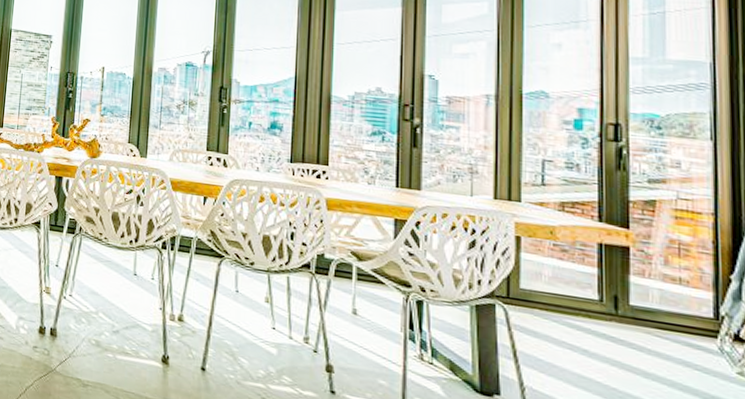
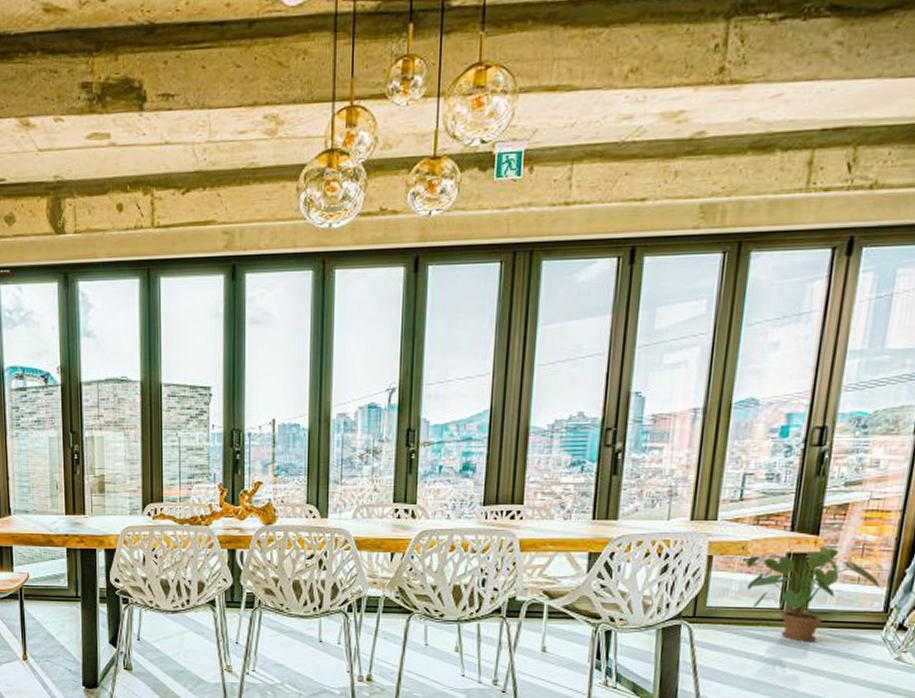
house plant: none [556,240,709,343] -> present [746,546,883,643]

